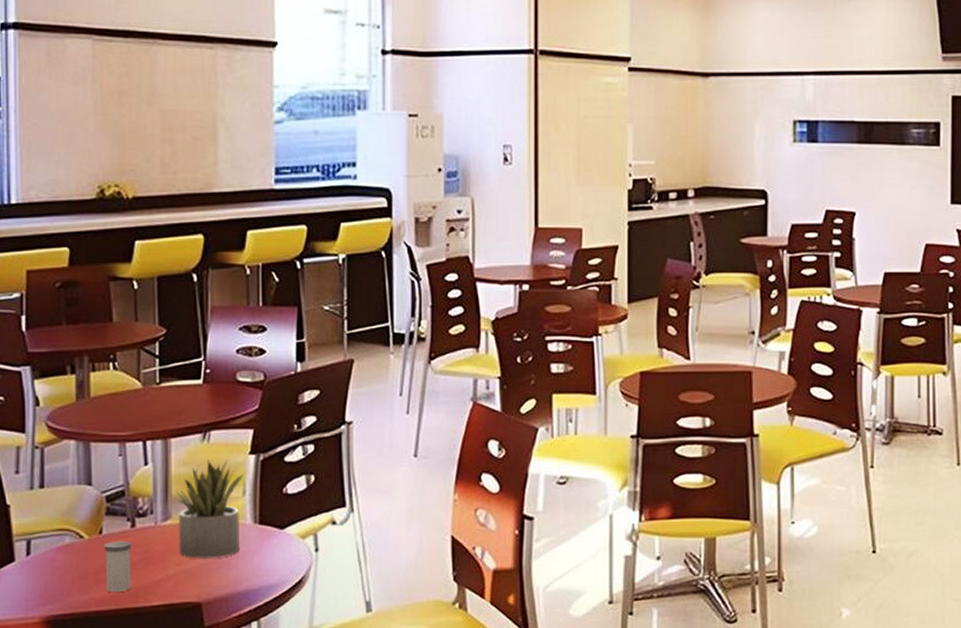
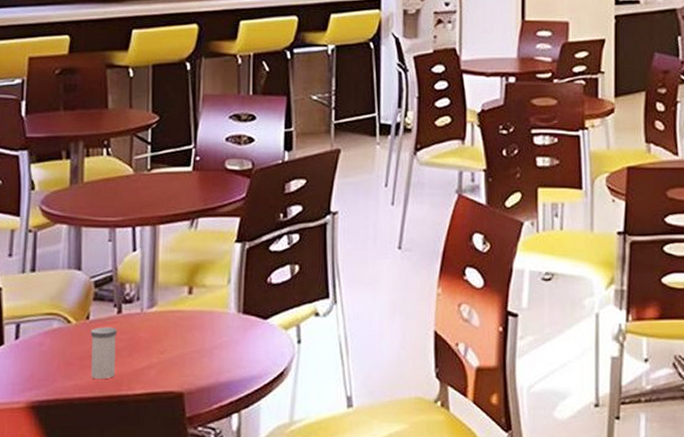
succulent plant: present [174,460,244,558] -> none [160,247,229,347]

